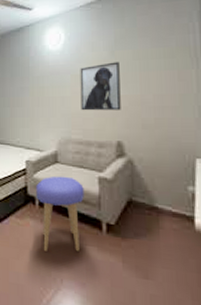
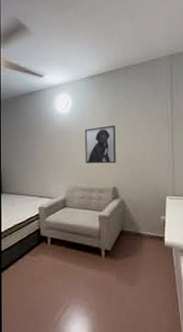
stool: present [36,176,84,251] -> none [48,217,88,279]

